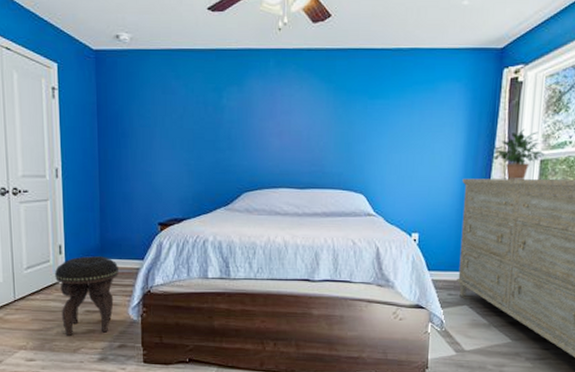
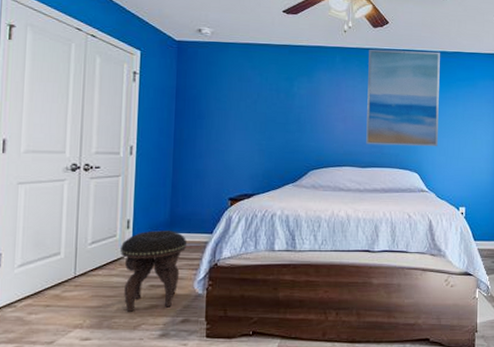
wall art: none [305,49,393,165] -> present [366,49,440,147]

